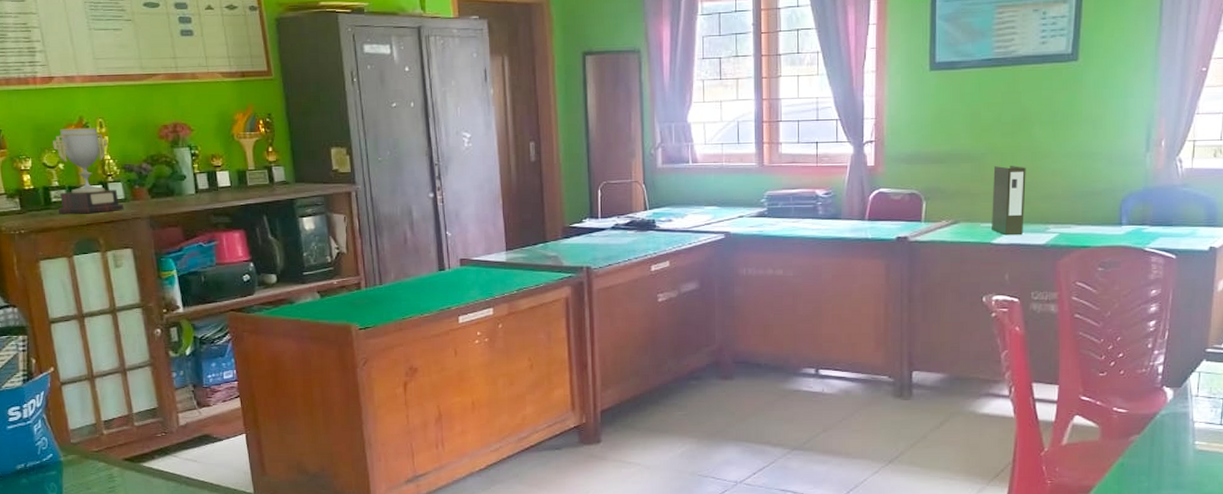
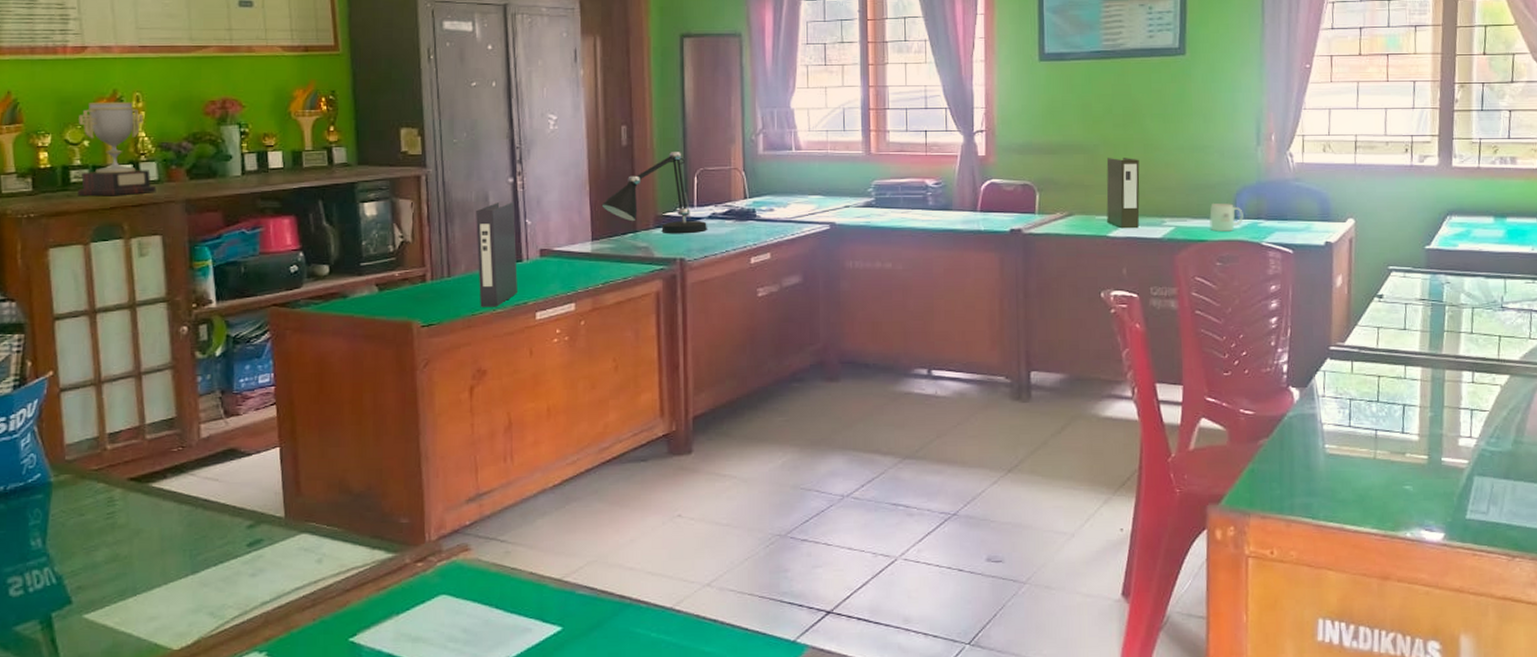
binder: none [402,216,441,312] -> present [476,202,518,308]
desk lamp: none [514,166,611,244] -> present [601,152,707,234]
mug: none [1094,209,1128,238] -> present [1209,202,1244,232]

